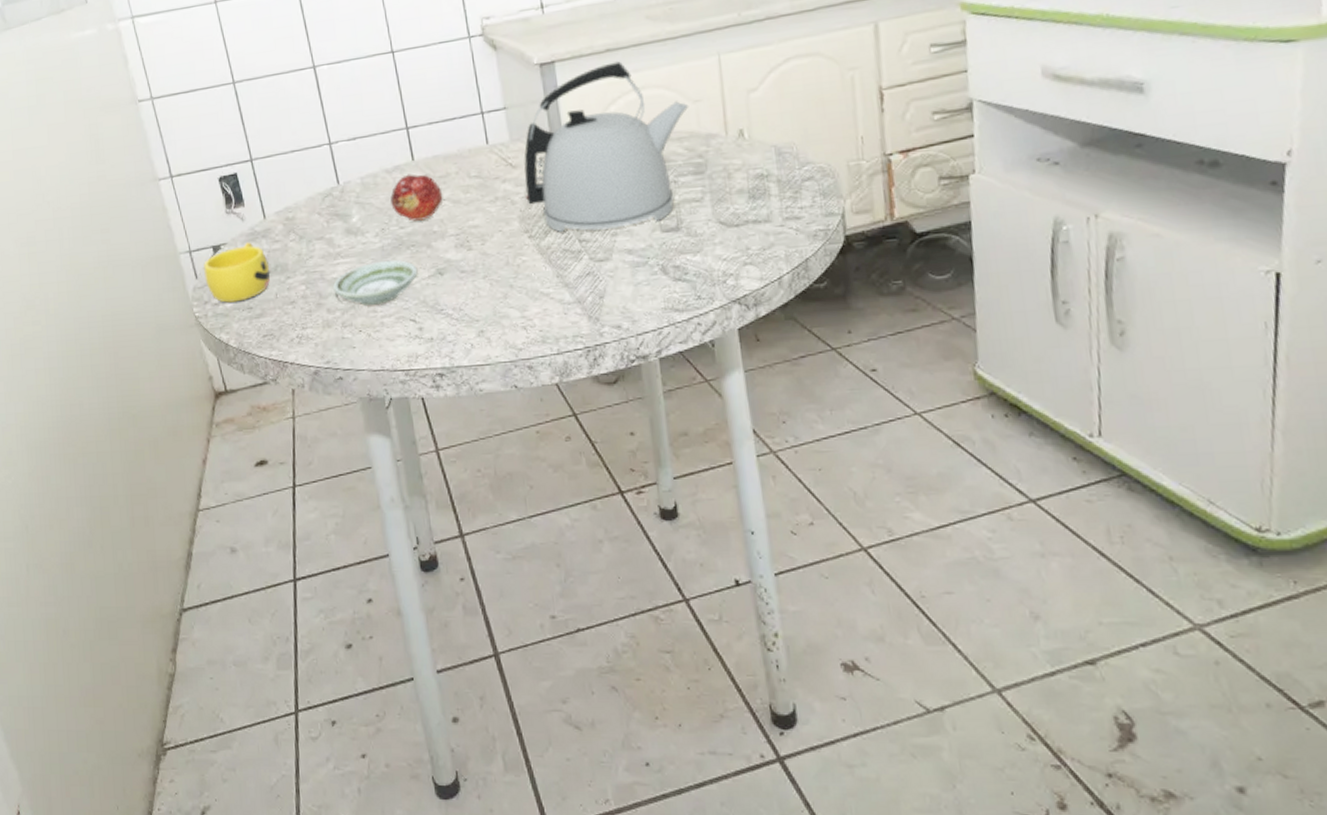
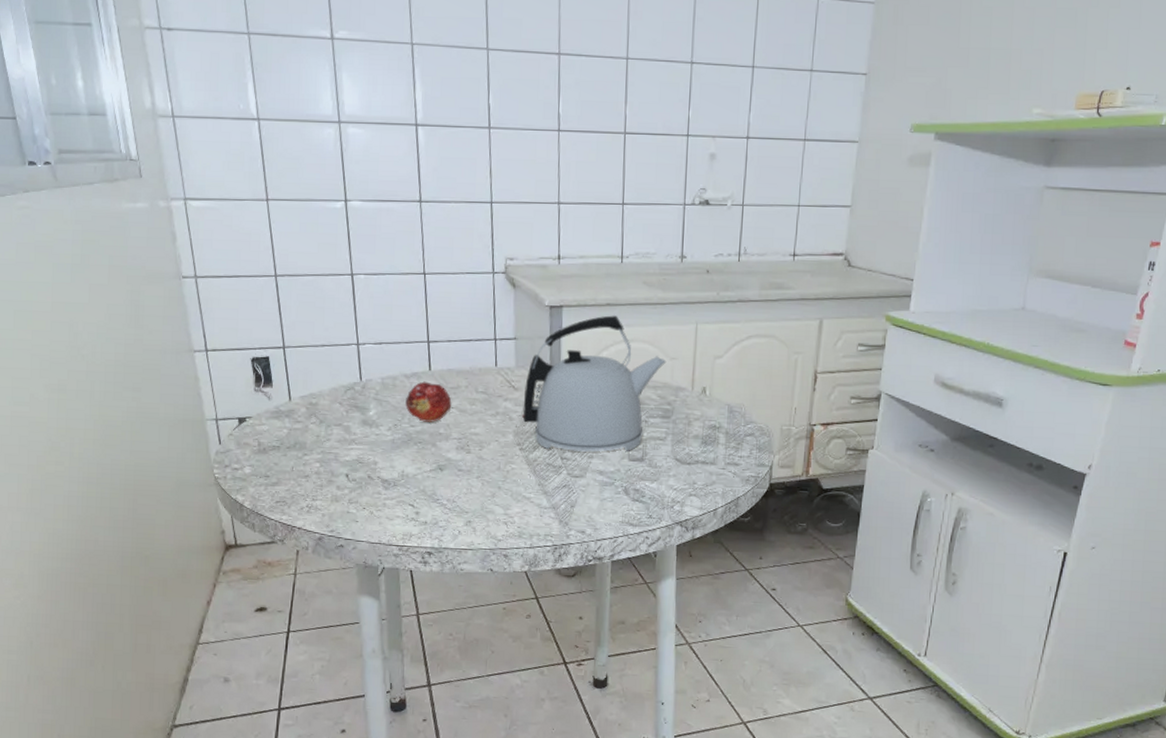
cup: present [204,242,270,303] -> none [228,419,290,470]
saucer: present [333,260,418,306] -> none [345,451,421,488]

